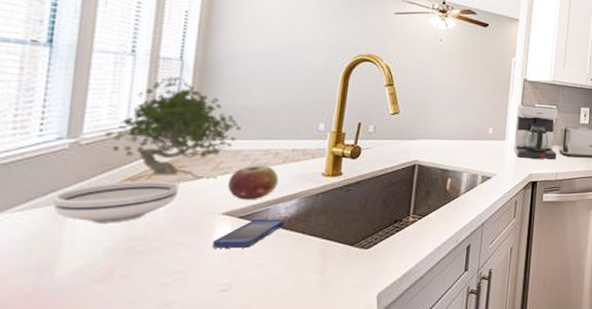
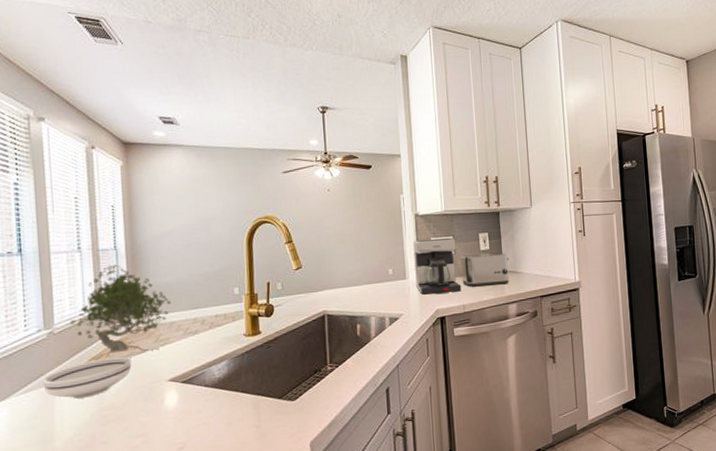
mobile phone: present [212,219,286,248] -> none [164,380,220,412]
fruit: present [228,166,279,200] -> none [169,333,209,367]

